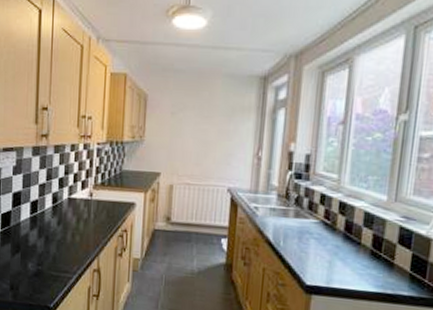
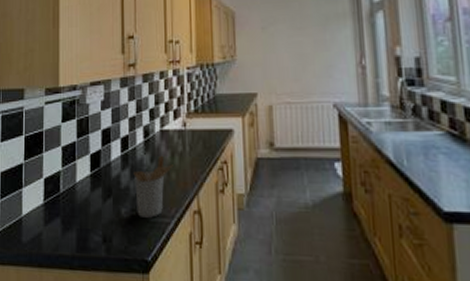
utensil holder: none [41,219,78,272] -> present [133,155,174,218]

